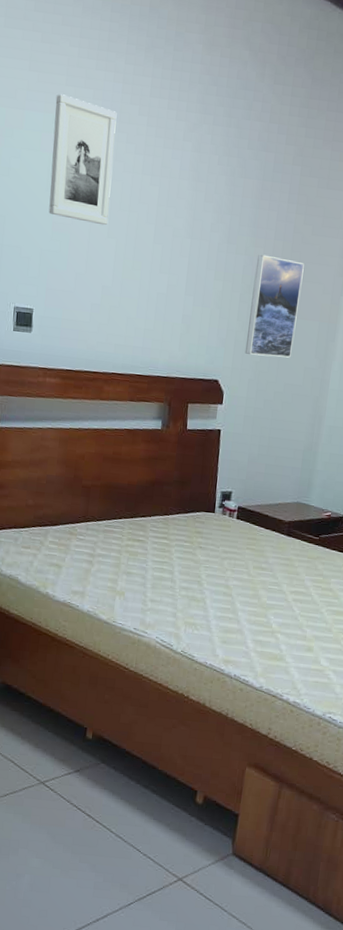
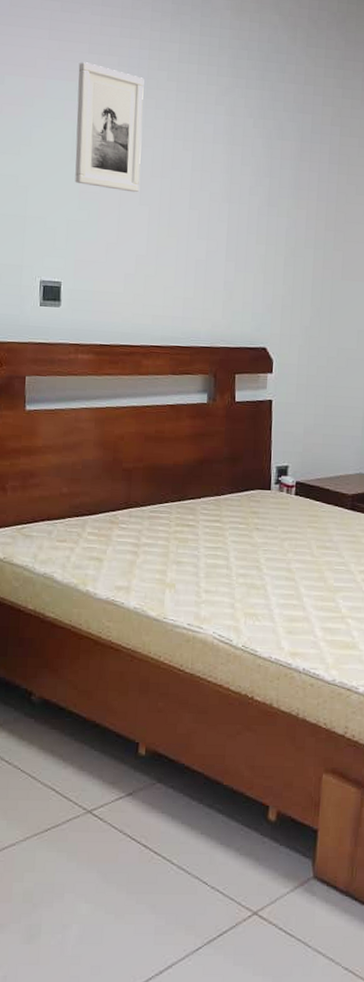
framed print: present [244,254,304,358] -> none [293,216,350,321]

